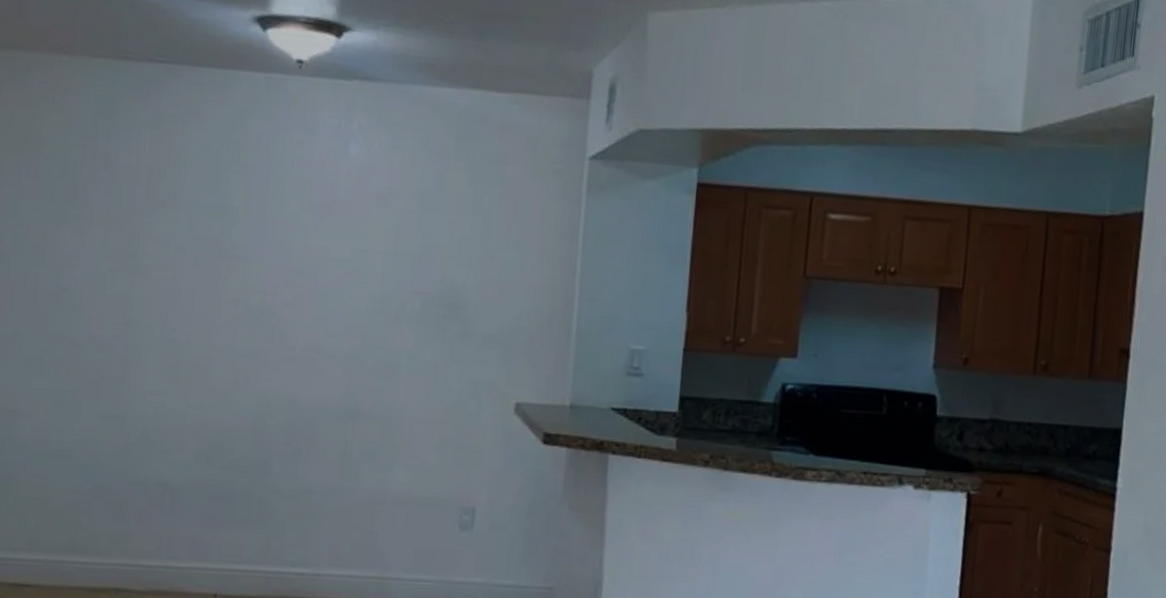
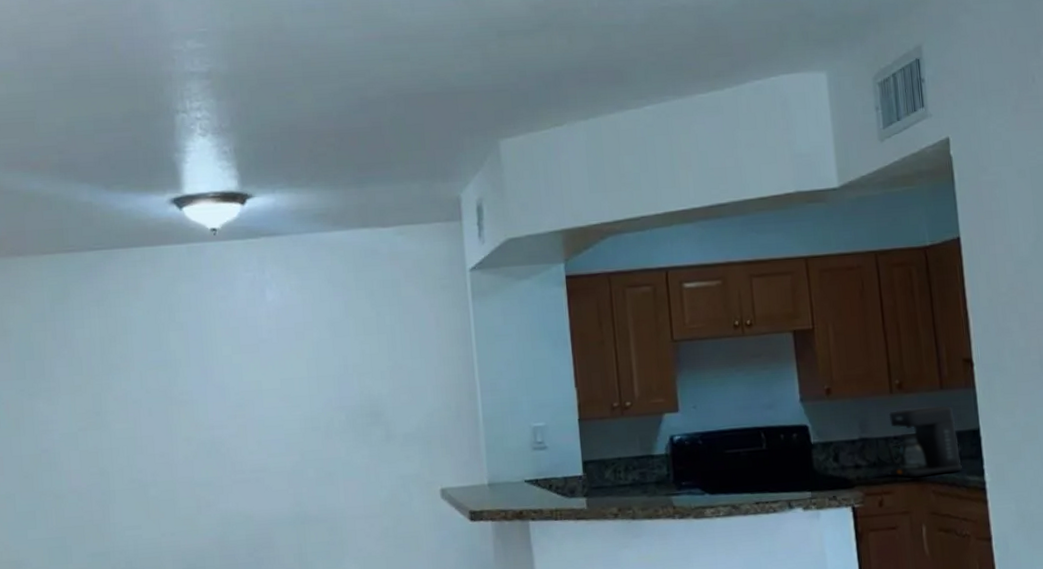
coffee maker: none [1015,393,1098,472] -> present [887,405,962,478]

